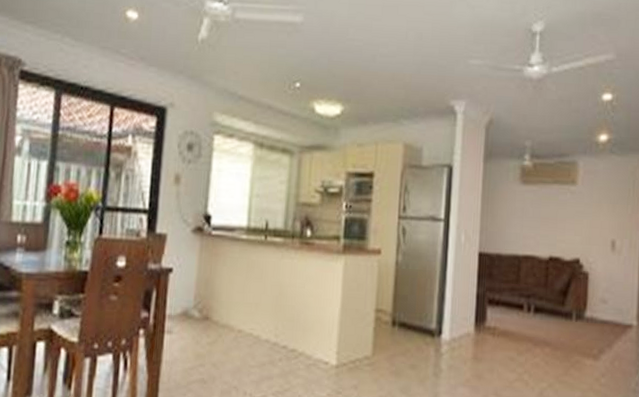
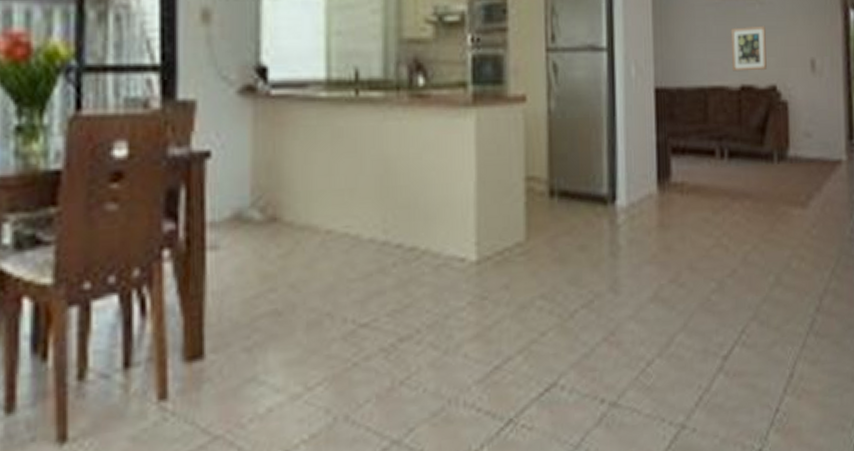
wall art: none [543,210,574,246] -> present [730,25,767,72]

